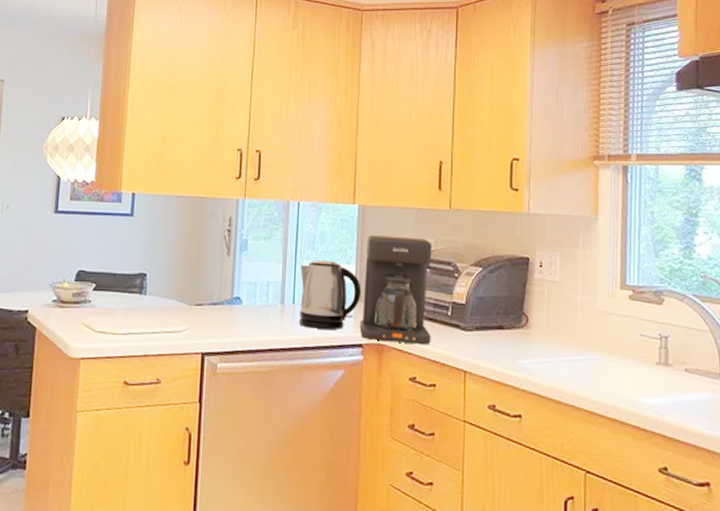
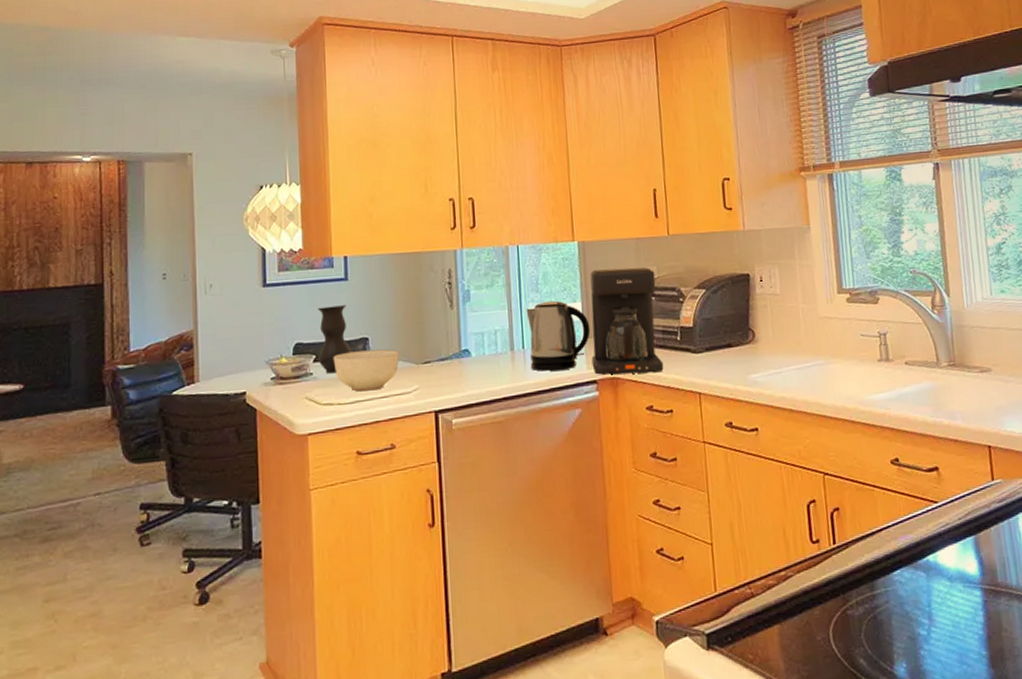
vase: none [98,239,130,302] -> present [317,305,351,373]
bowl: none [111,285,175,325] -> present [333,349,400,392]

